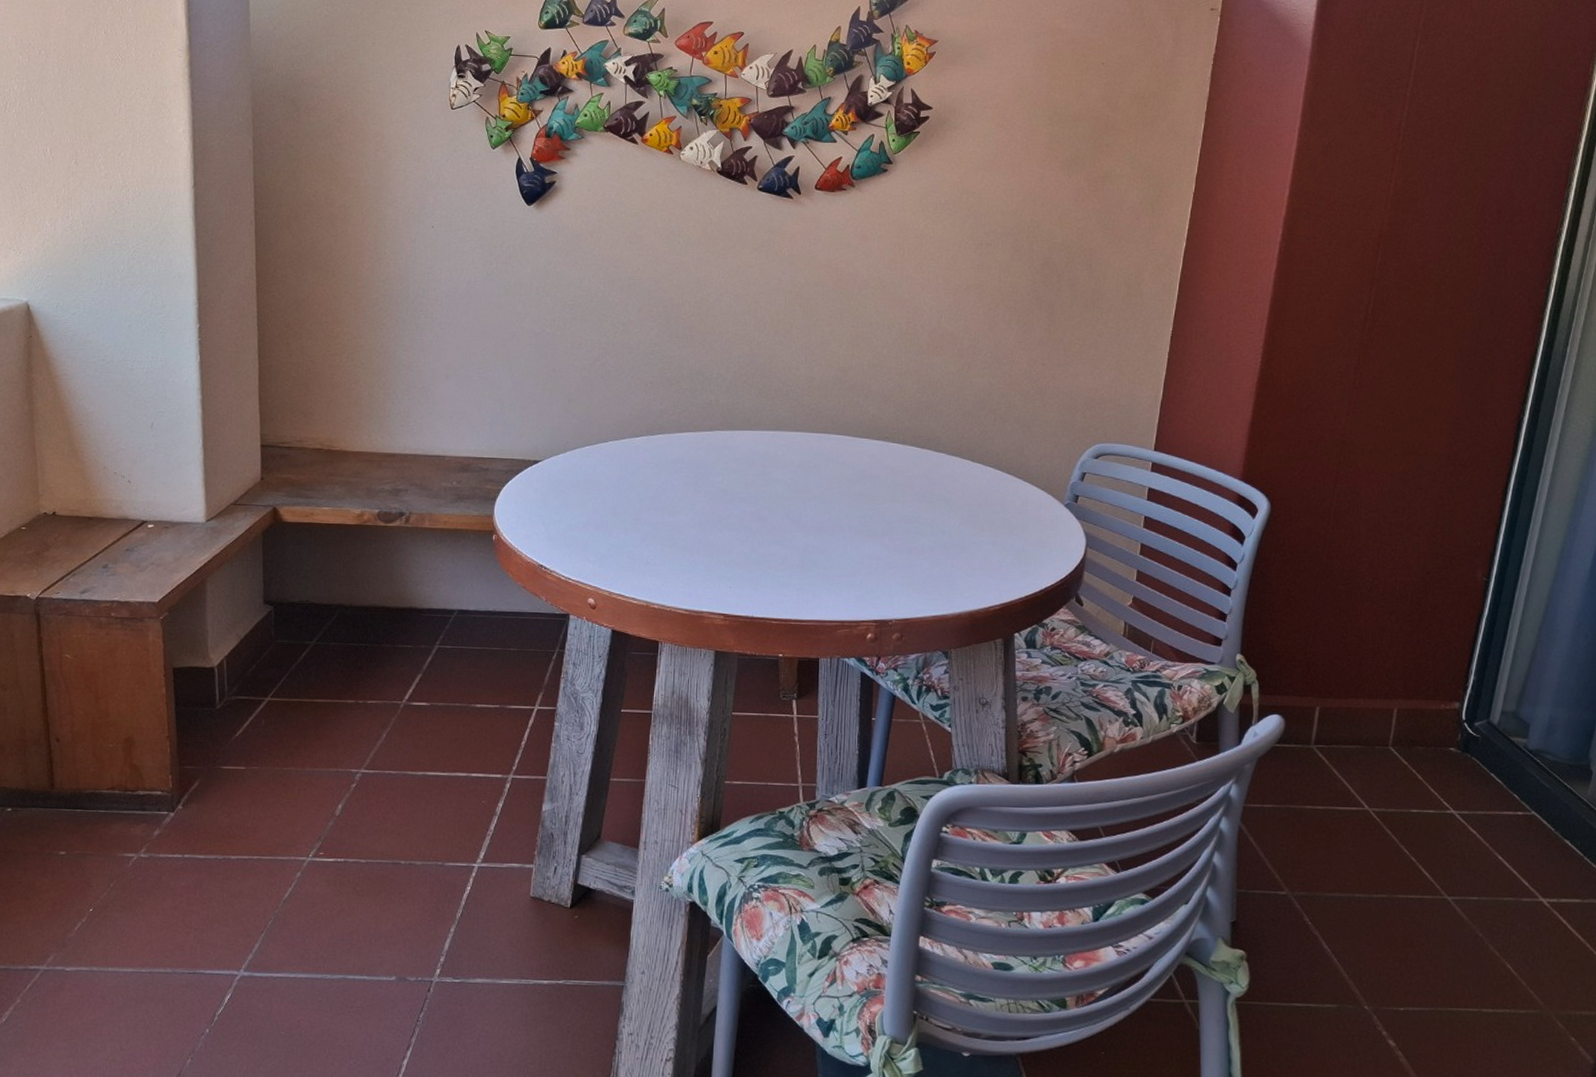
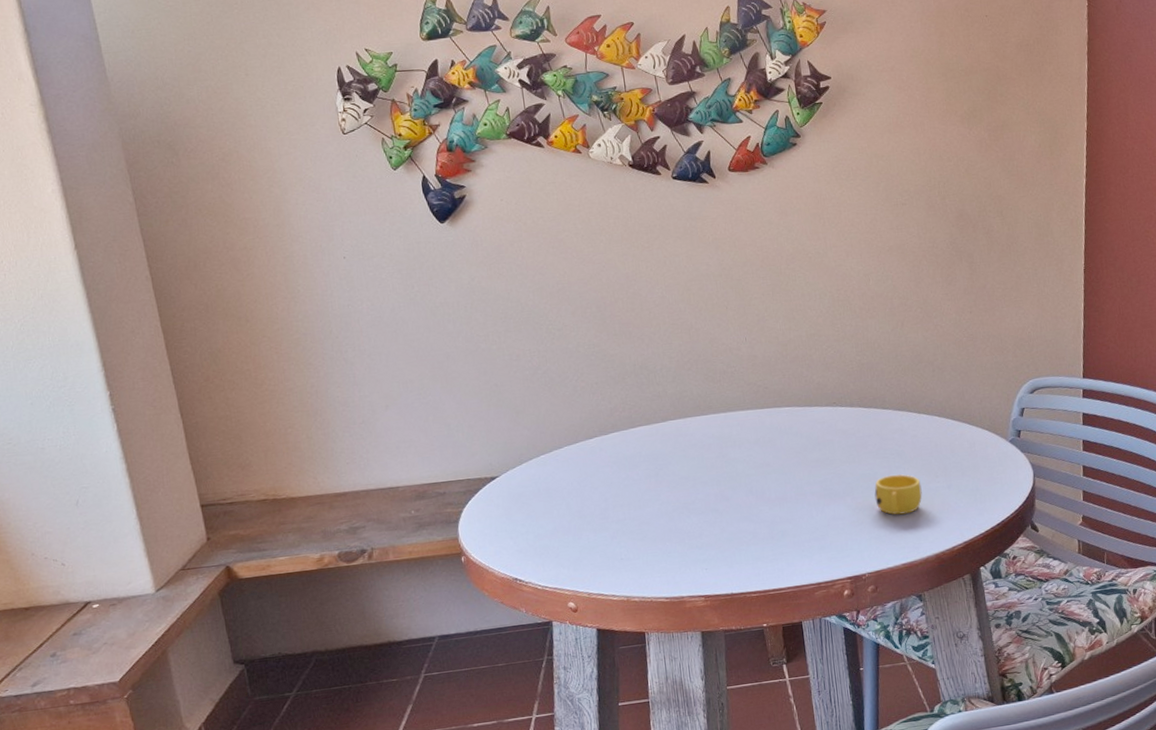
cup: none [914,520,965,564] -> present [874,474,923,515]

